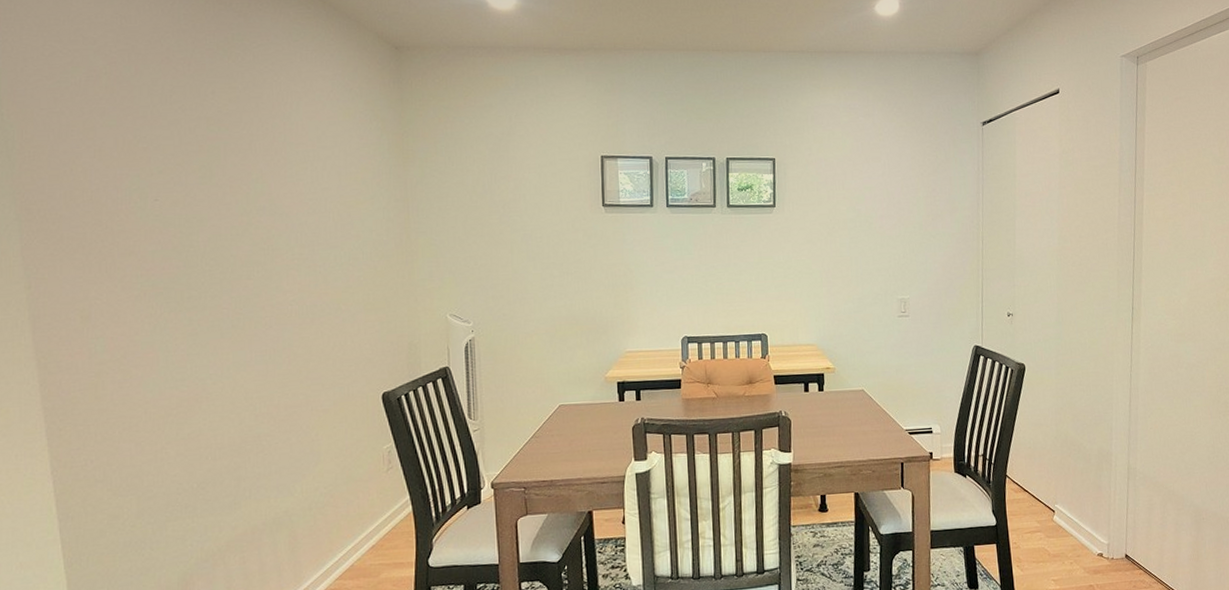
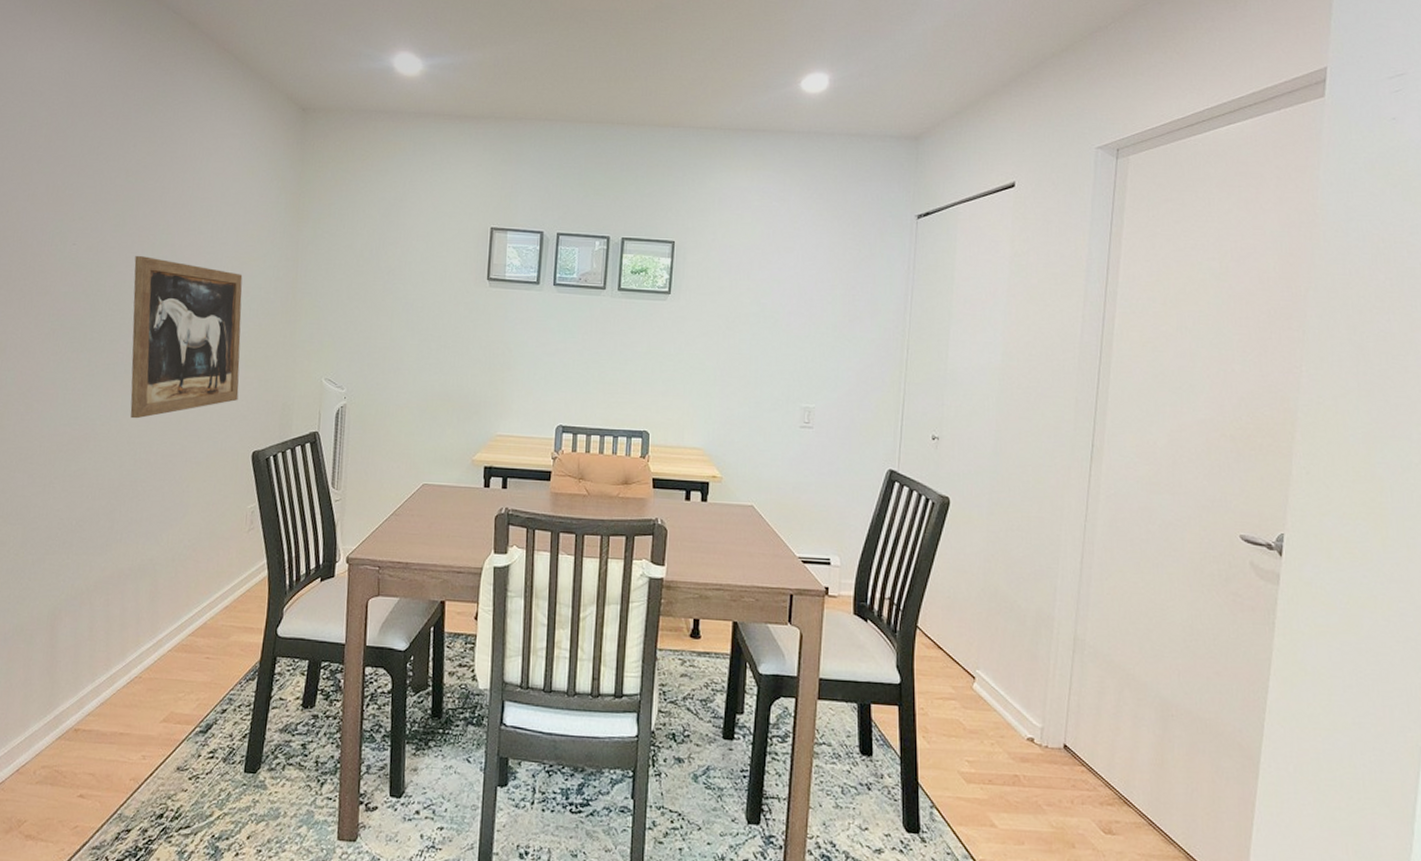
wall art: none [228,207,361,374] -> present [130,256,243,419]

